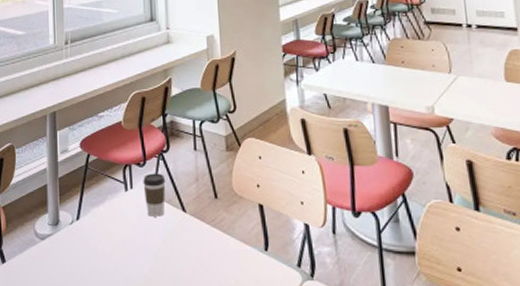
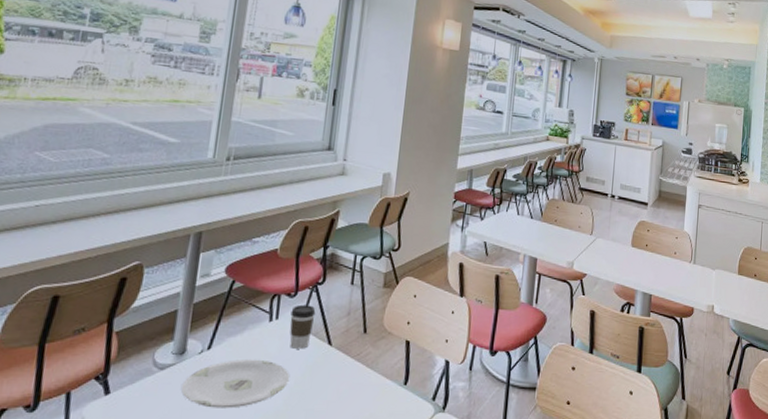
plate: none [61,228,153,276] -> present [181,359,290,409]

